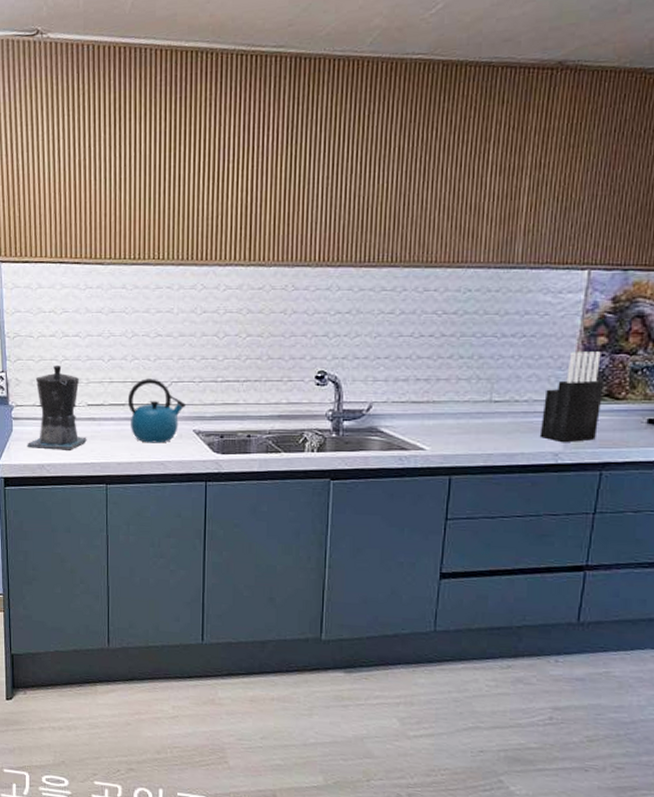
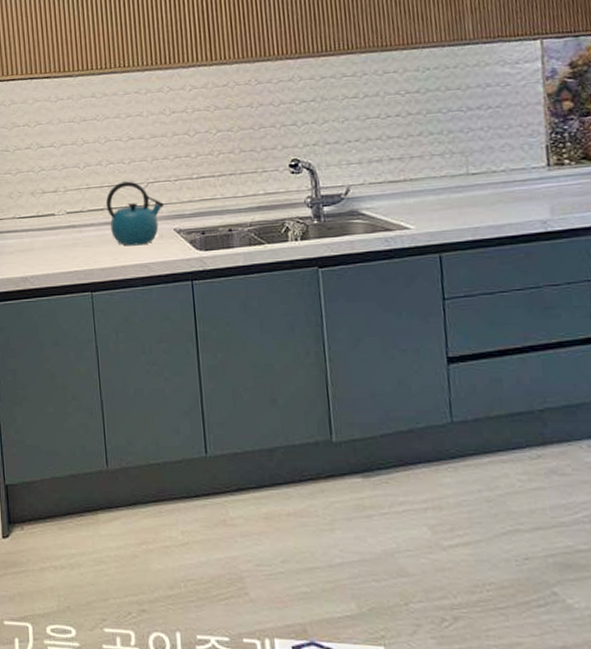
coffee maker: present [27,364,87,450] -> none [9,175,69,261]
knife block: present [539,351,605,442] -> none [521,116,582,209]

